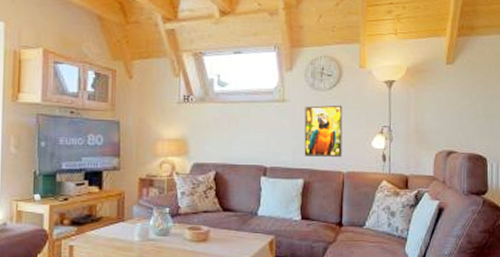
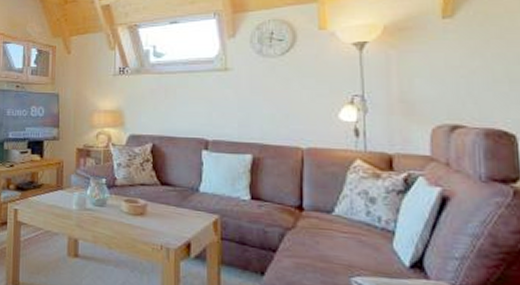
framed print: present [304,105,343,157] -> none [251,72,300,131]

